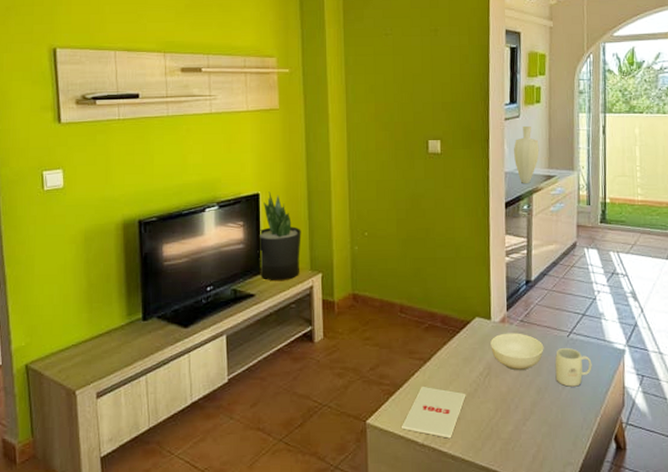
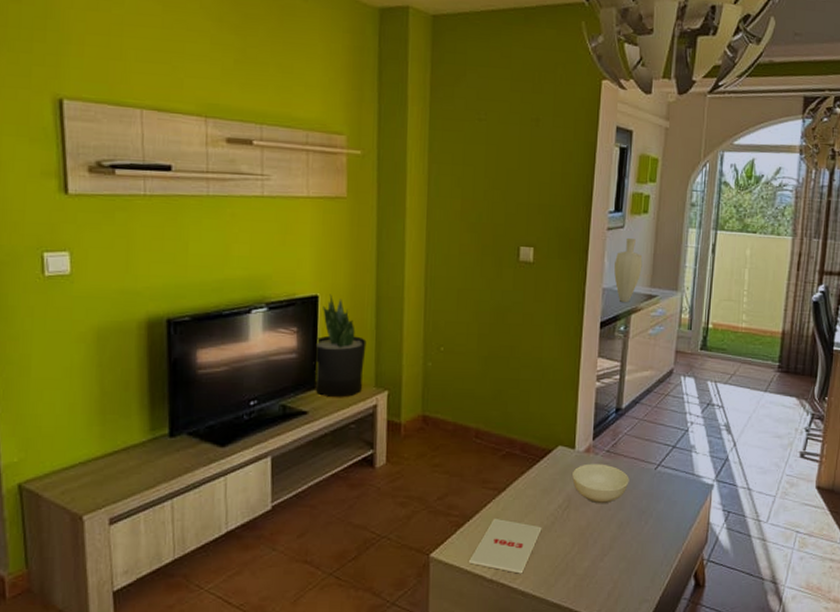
mug: present [555,347,592,387] -> none [638,480,678,522]

